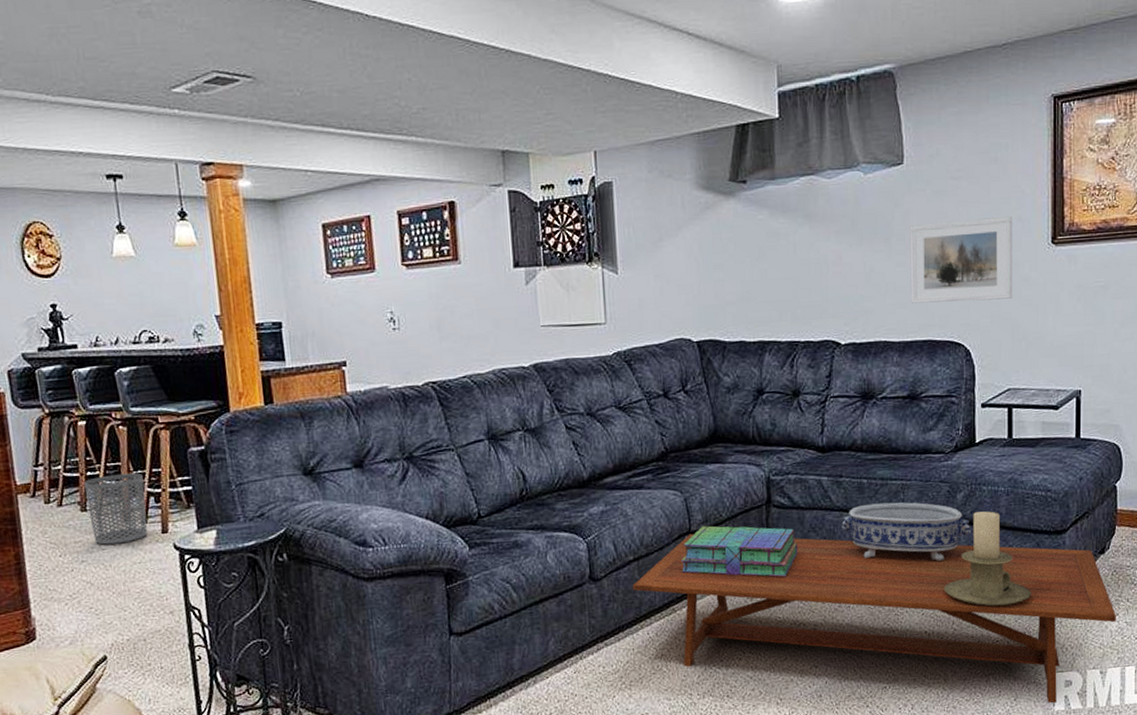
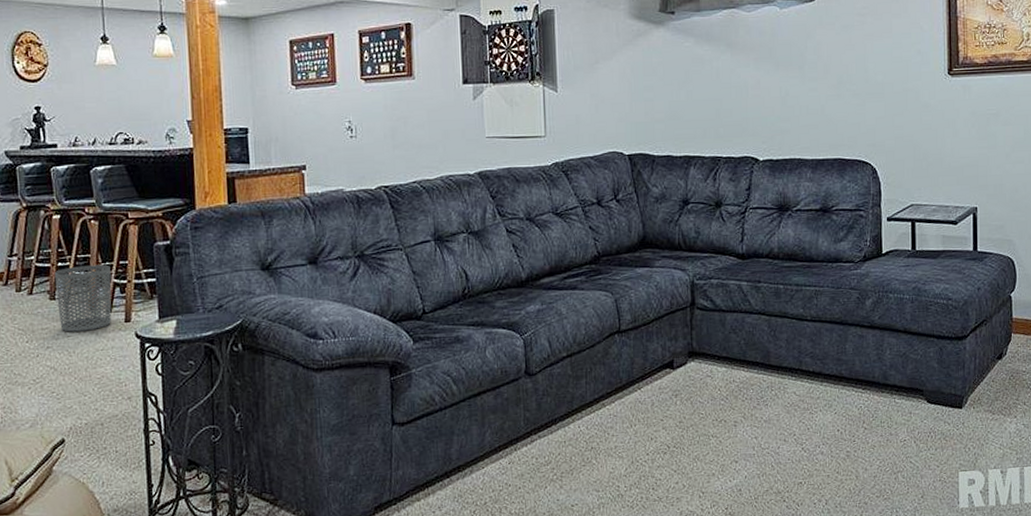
coffee table: present [633,533,1116,703] -> none [566,332,1014,501]
stack of books: present [680,525,798,578] -> none [610,325,720,376]
decorative bowl: present [841,502,971,561] -> none [760,307,879,363]
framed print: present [909,216,1013,304] -> none [821,50,914,125]
candle holder: present [944,511,1032,607] -> none [854,317,937,408]

